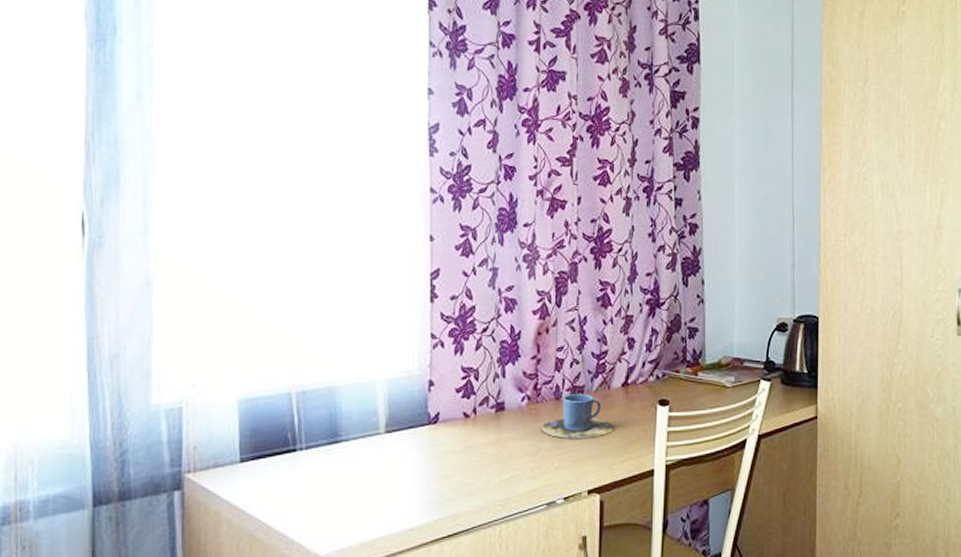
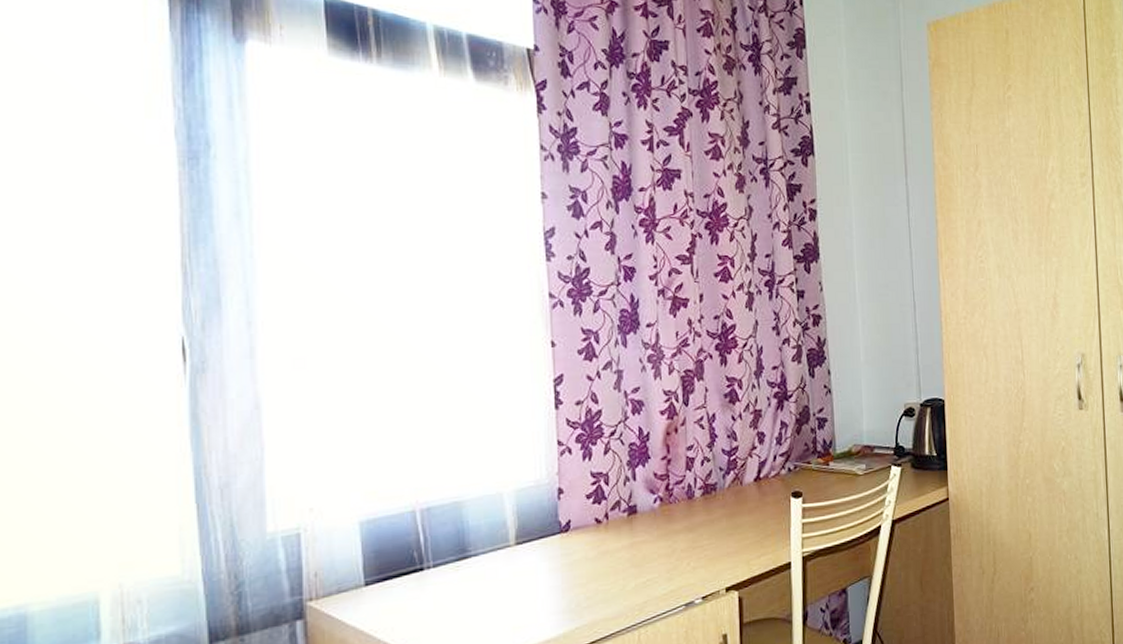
cup: present [541,394,614,440] -> none [675,491,748,538]

